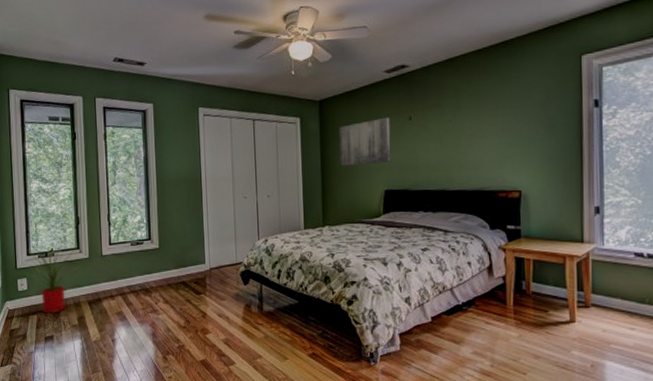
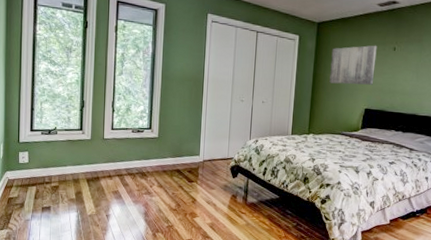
house plant: present [23,241,79,314] -> none [26,121,81,187]

